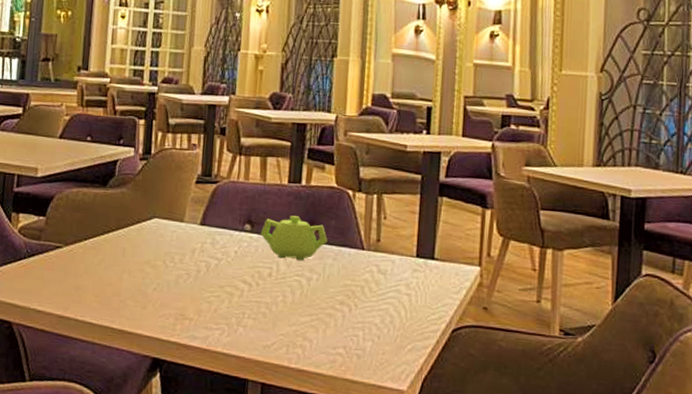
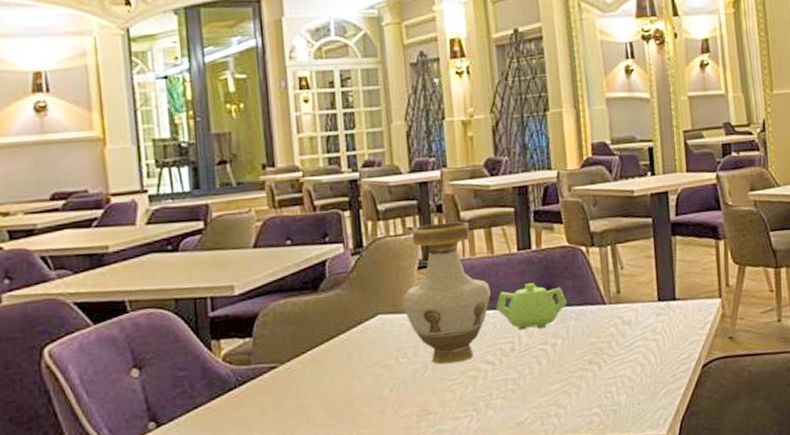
vase: none [176,144,258,277] -> present [402,221,491,364]

